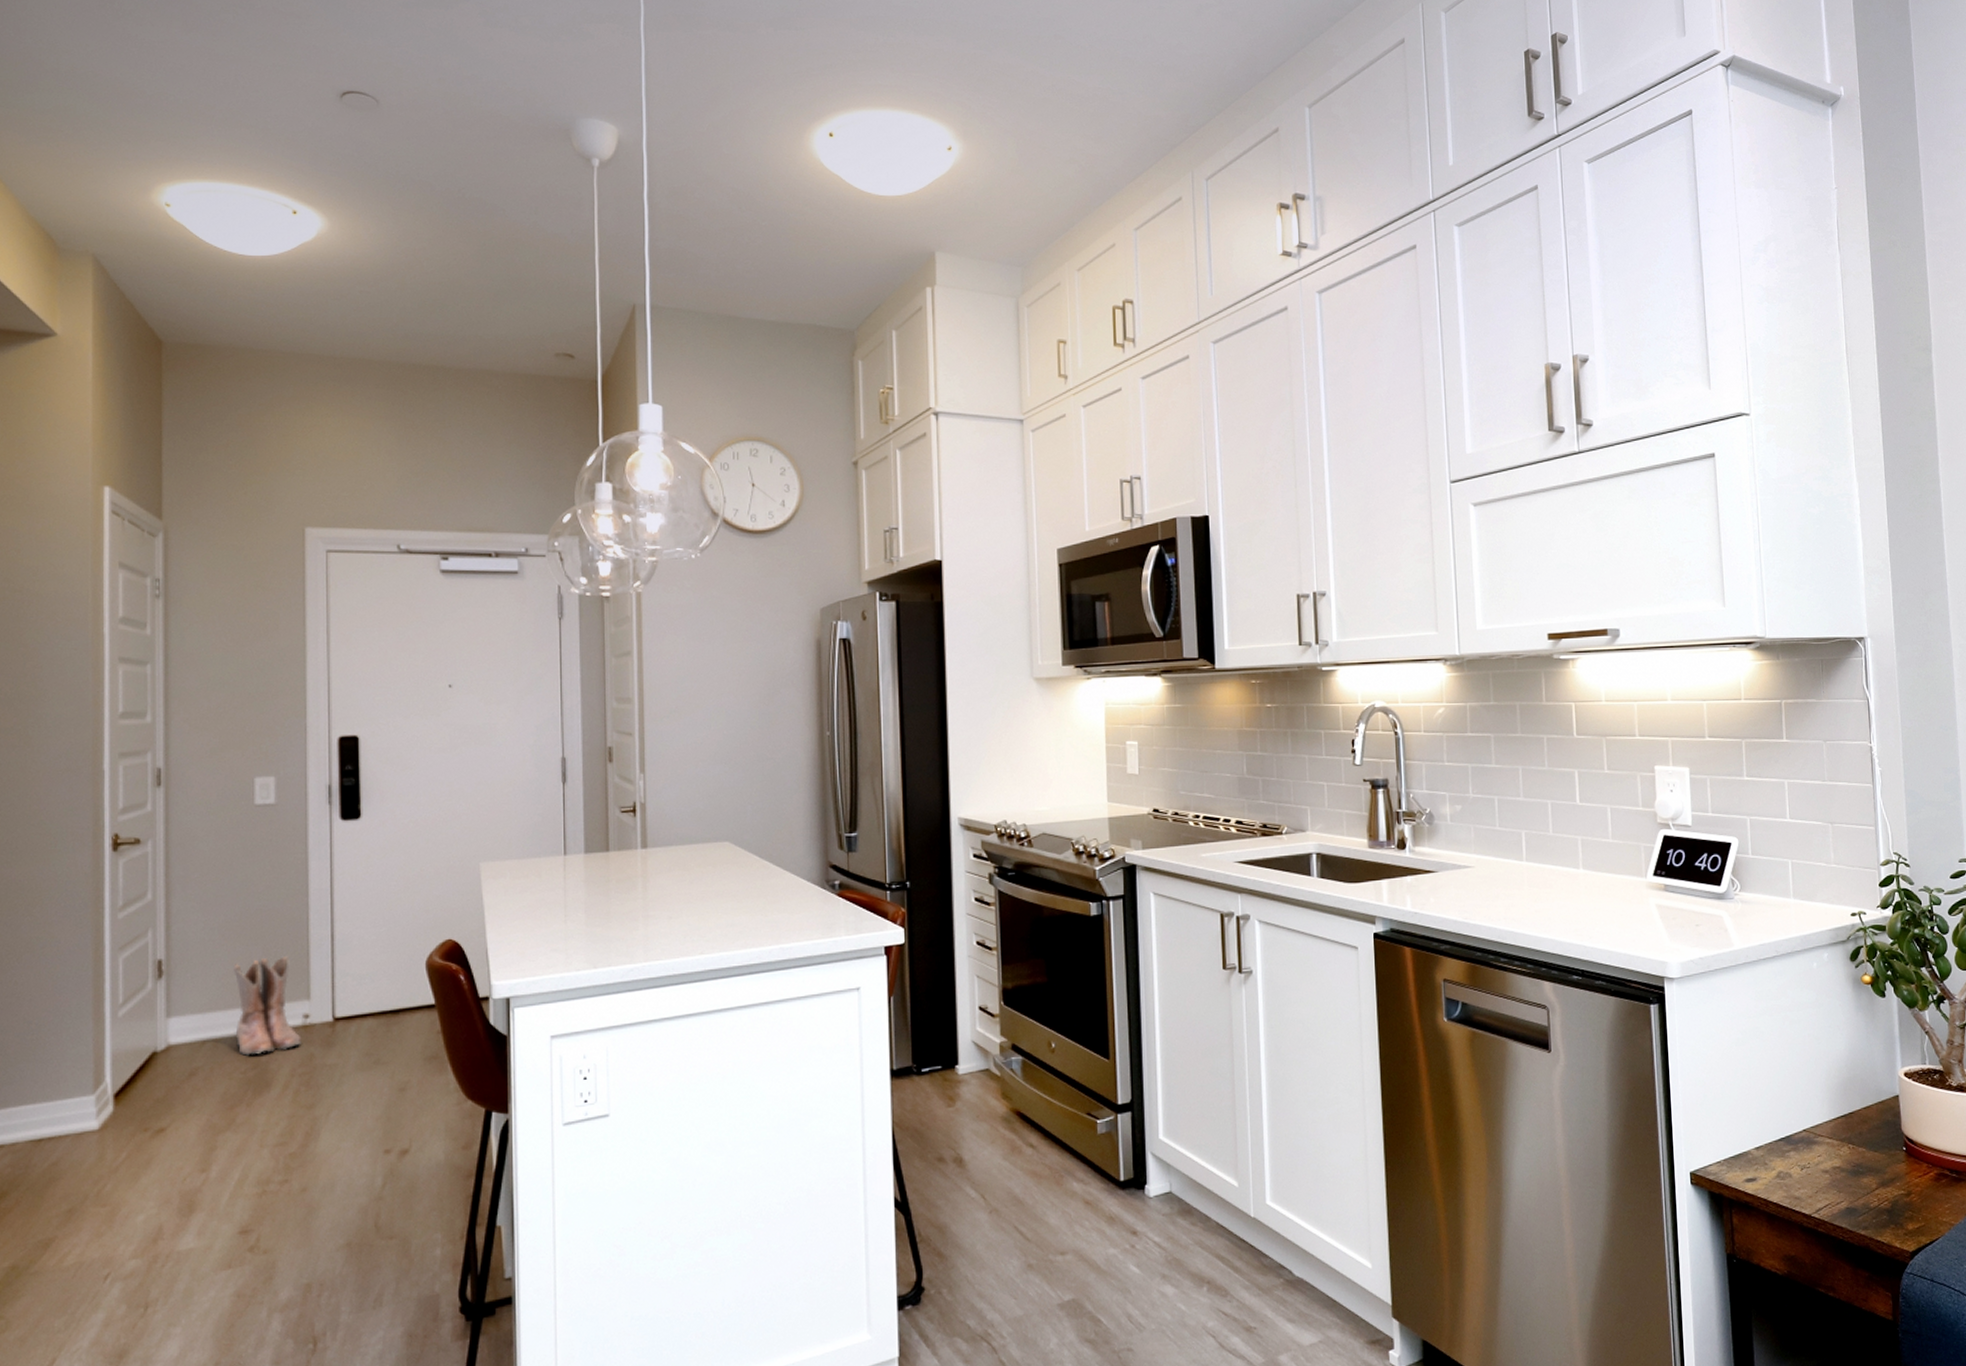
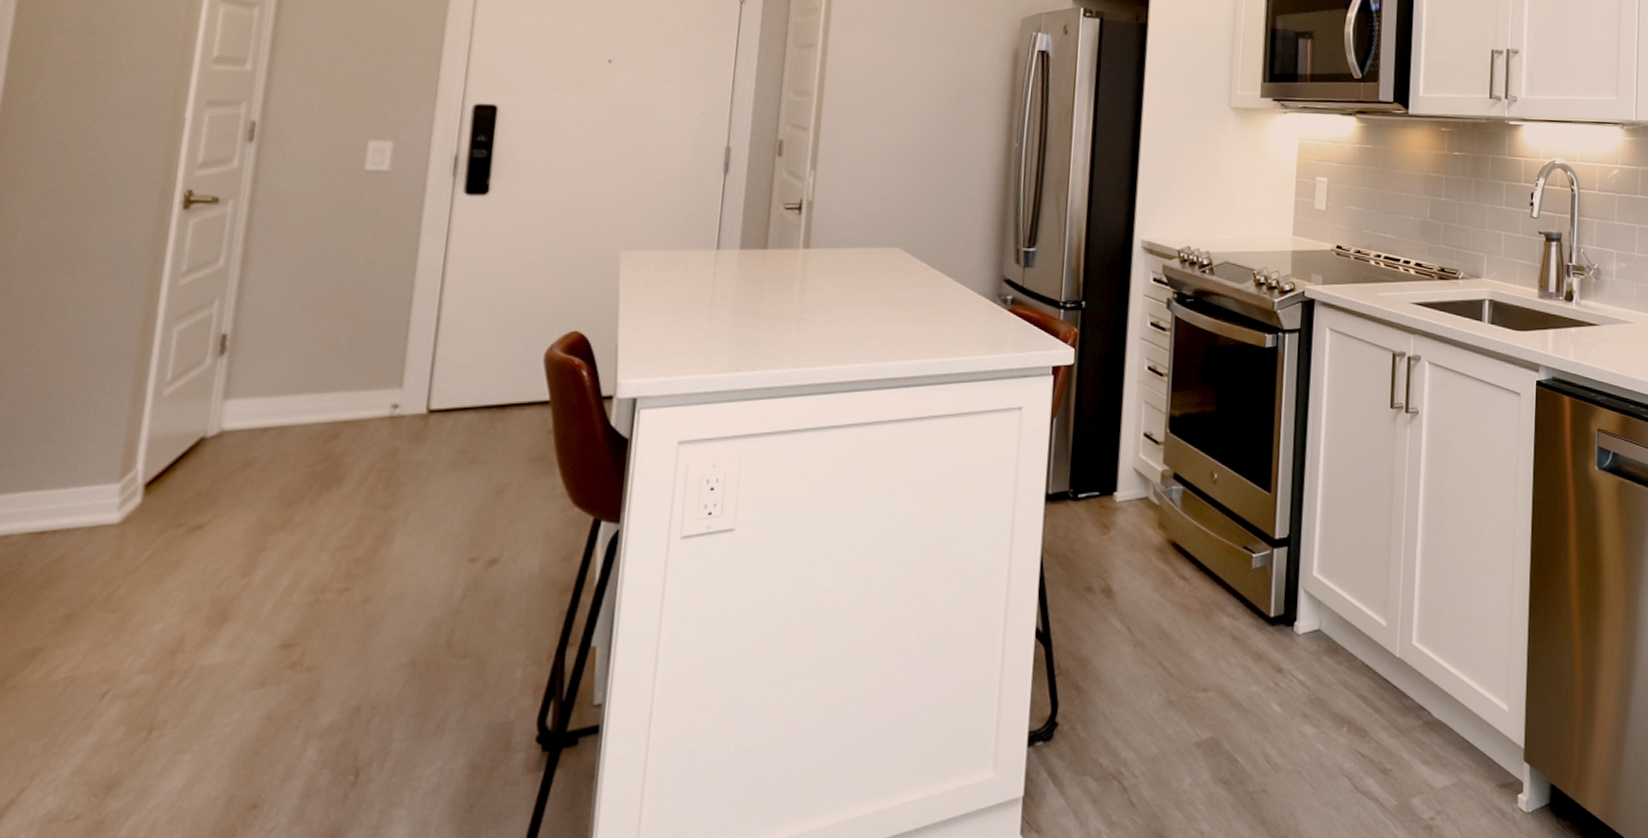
boots: present [233,956,302,1056] -> none [306,339,386,447]

